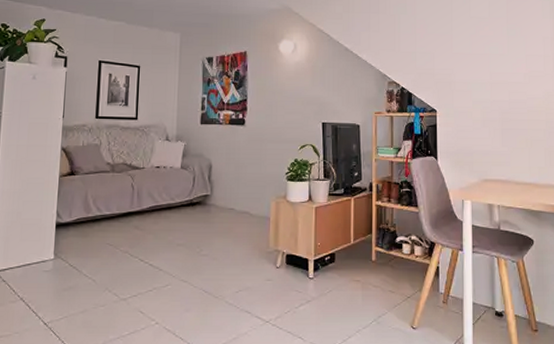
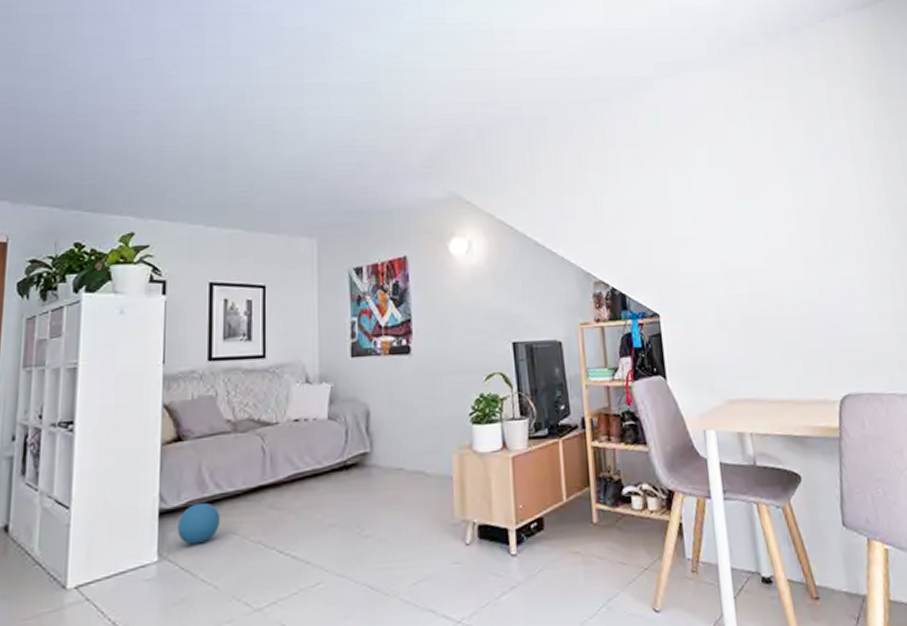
ball: none [69,220,100,250] -> present [178,502,221,545]

